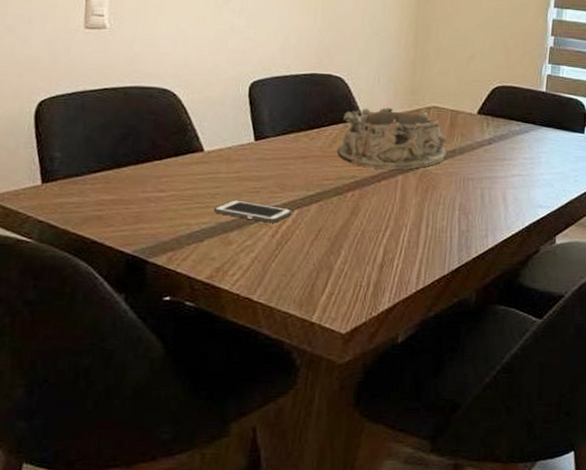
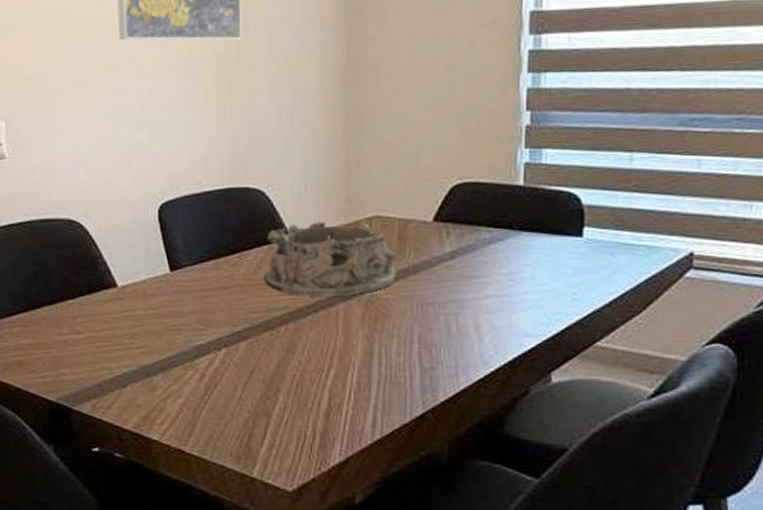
cell phone: present [214,200,292,223] -> none [135,339,219,365]

